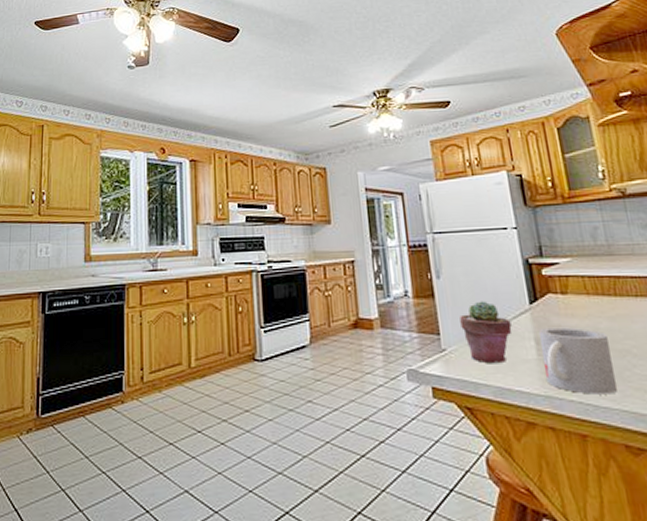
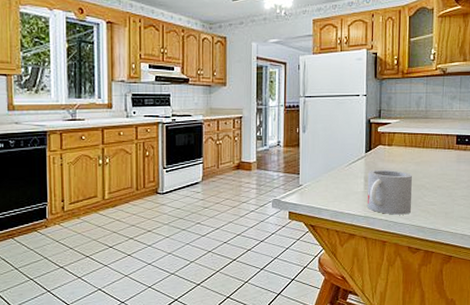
potted succulent: present [460,301,513,364] -> none [315,150,350,195]

